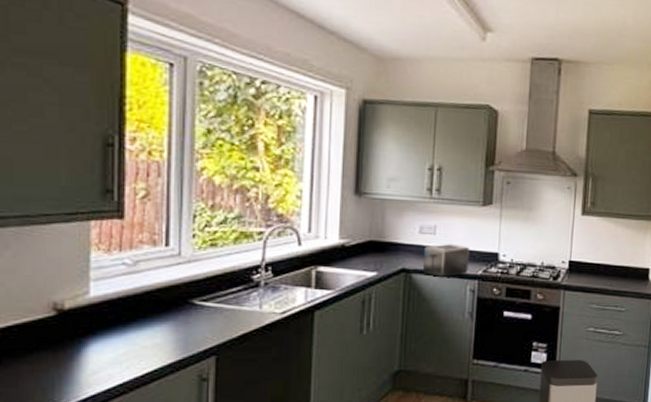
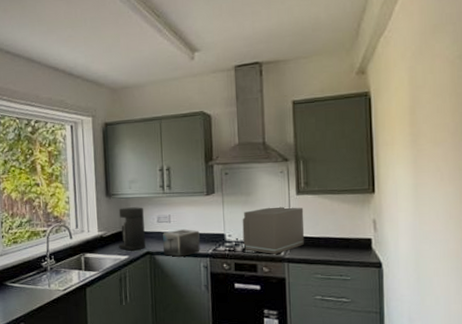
coffee maker: none [365,211,403,266] -> present [118,207,146,251]
microwave: none [518,226,587,280] -> present [242,206,305,254]

